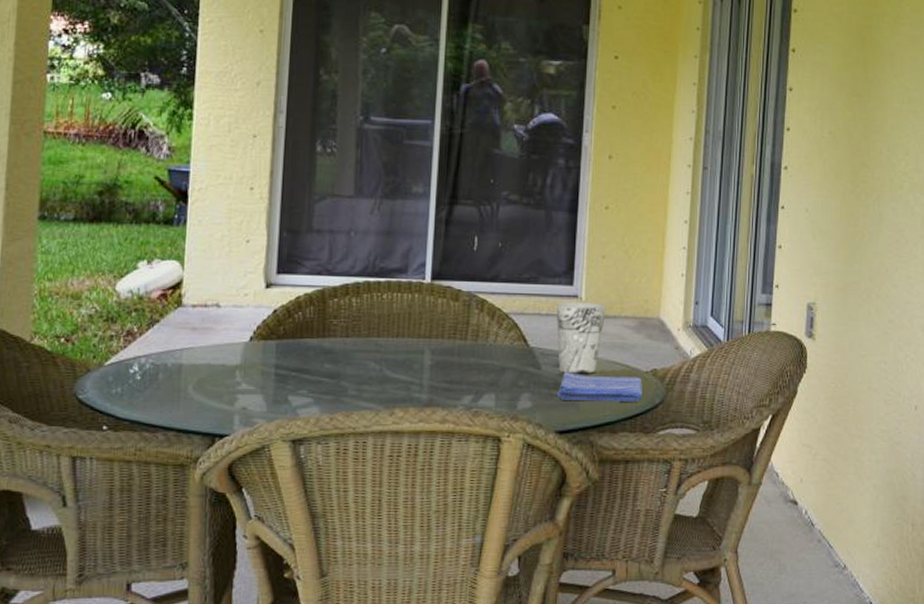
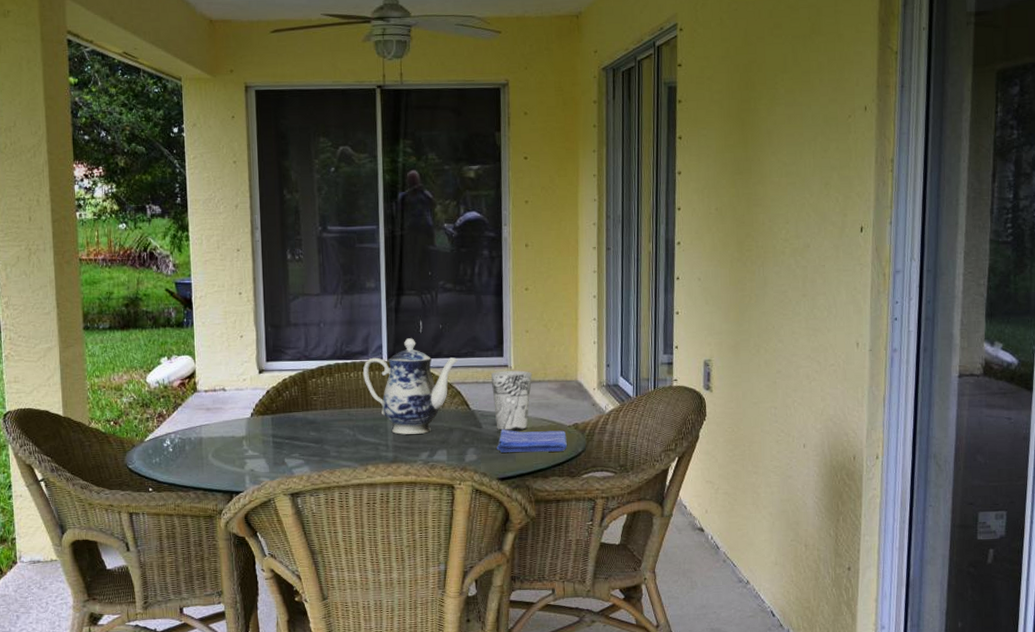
teapot: none [398,256,519,373] -> present [362,338,459,435]

